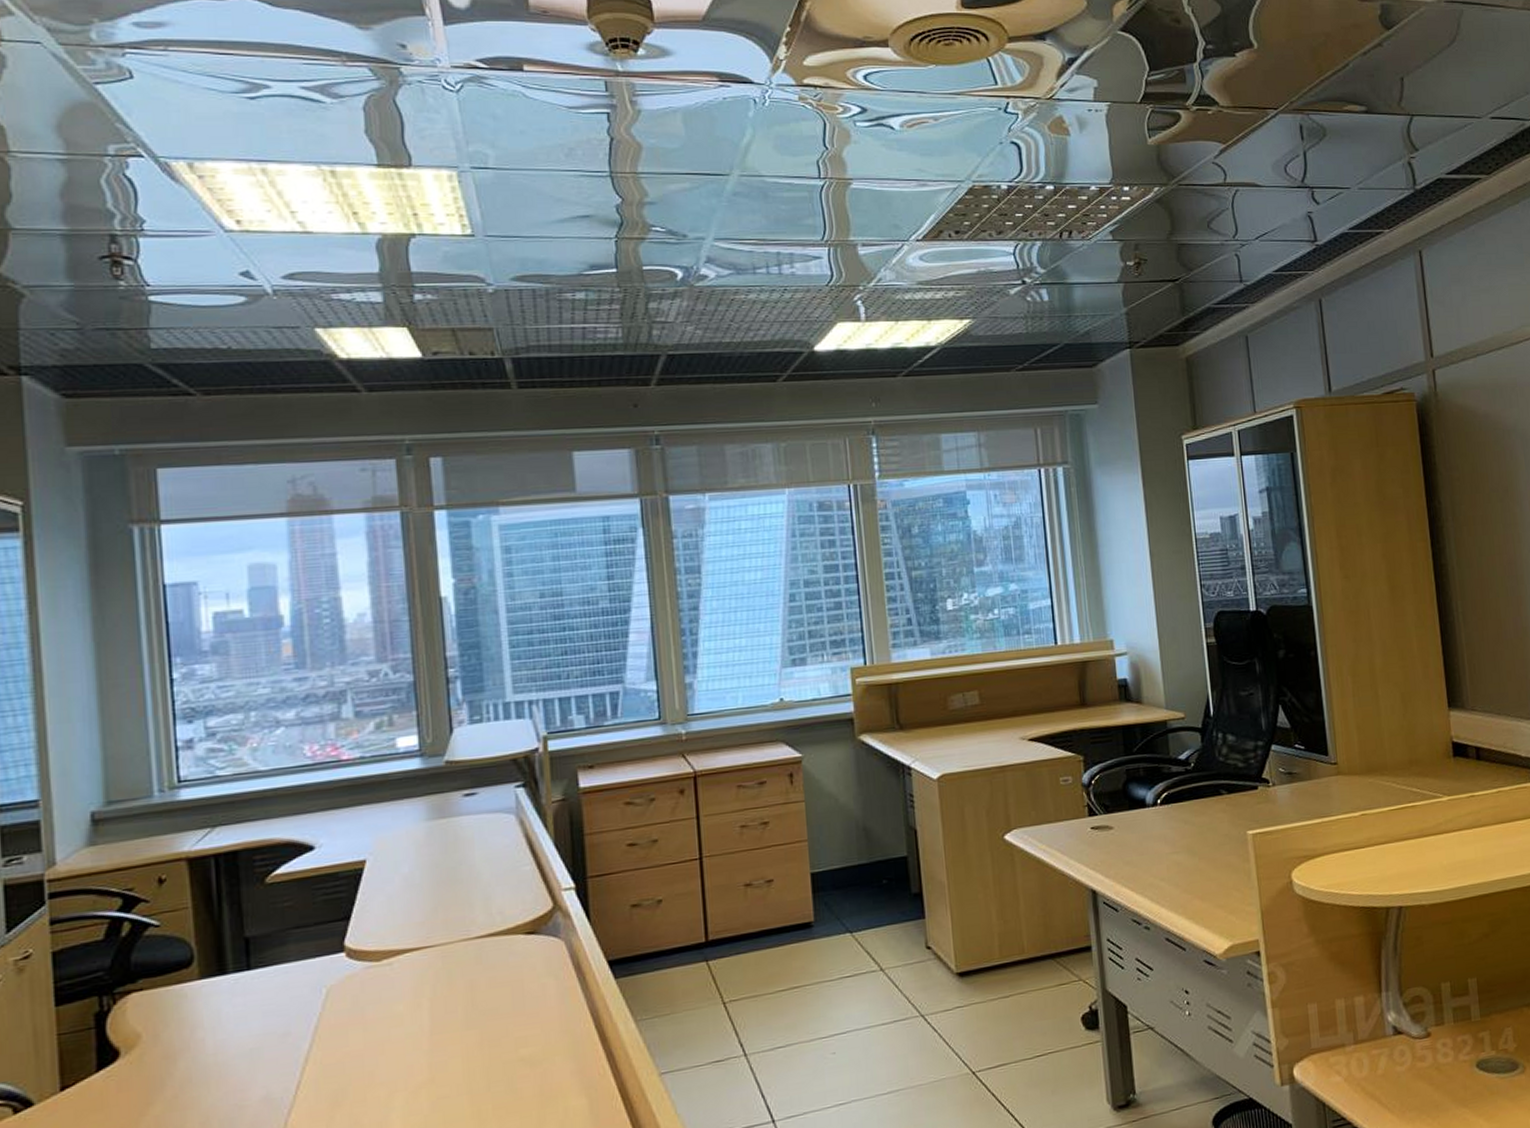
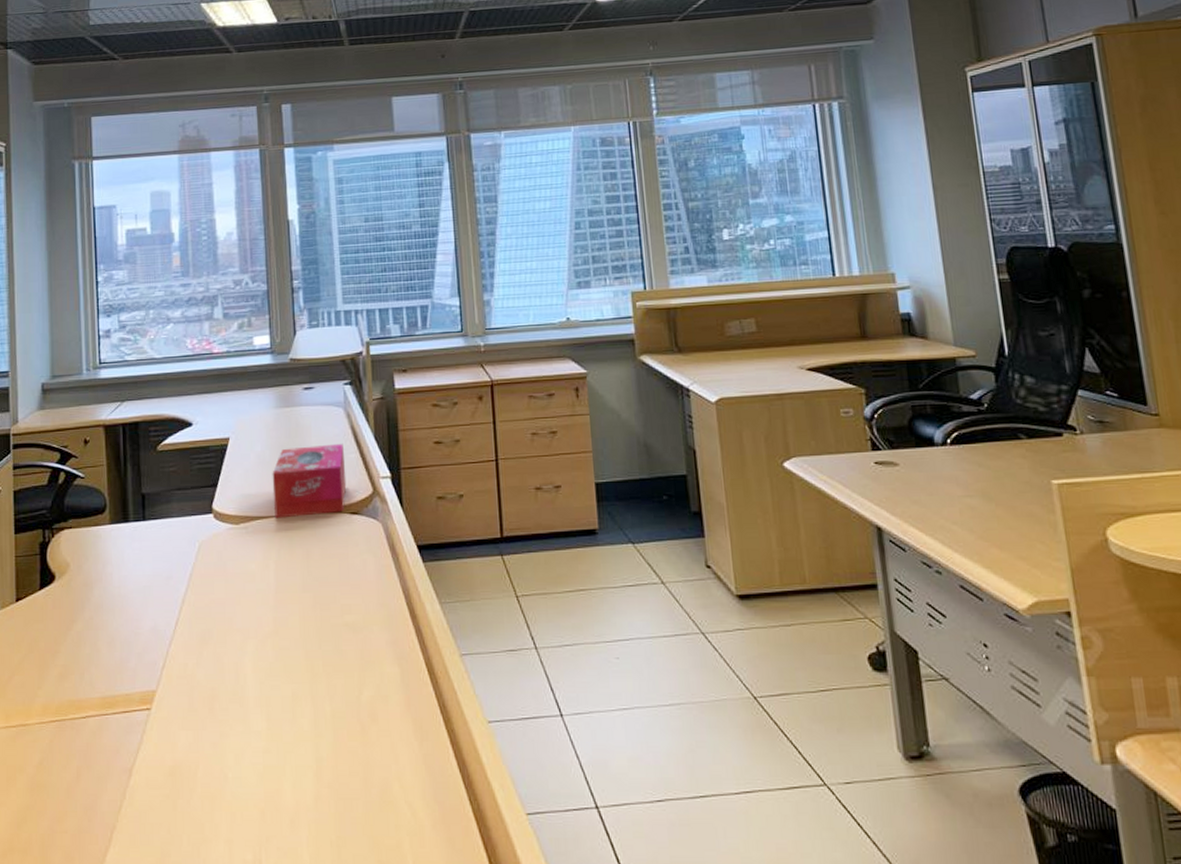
tissue box: none [423,855,520,949] -> present [272,443,347,519]

